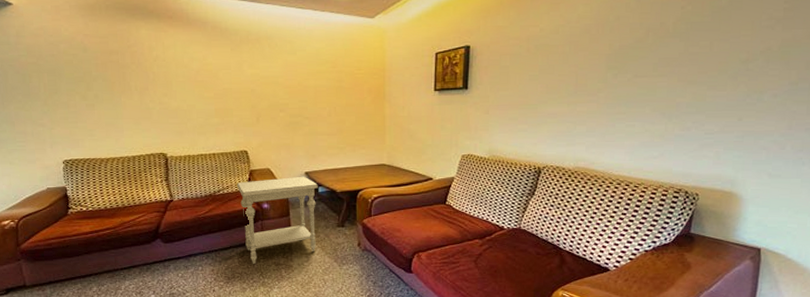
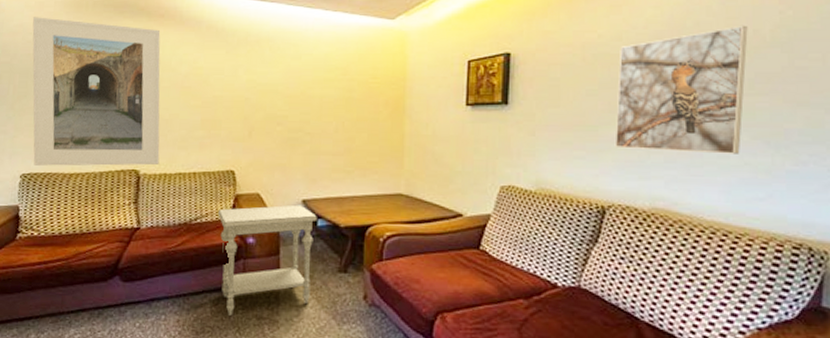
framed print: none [52,20,183,153] -> present [32,17,161,166]
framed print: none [550,18,656,124] -> present [615,25,748,154]

